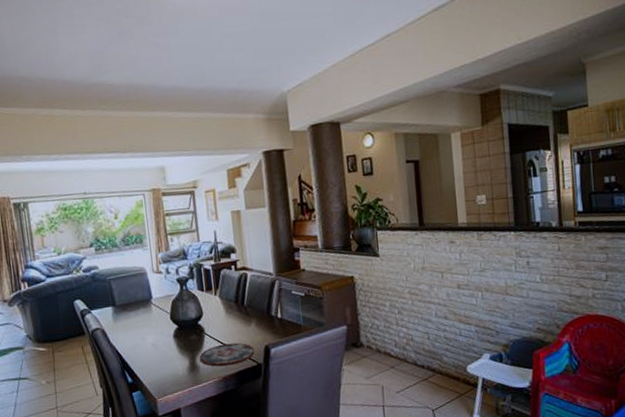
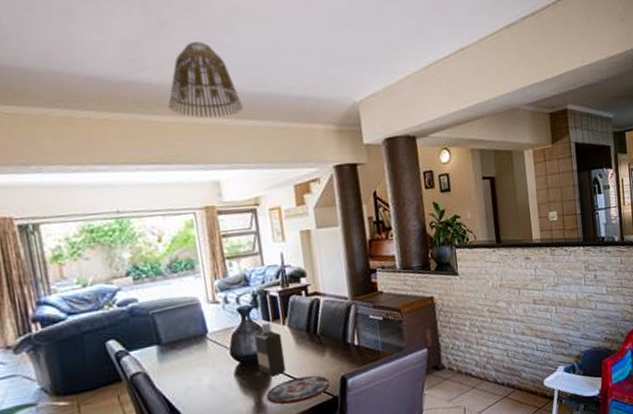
lamp shade: none [125,46,185,112] -> present [168,42,243,118]
bottle: none [190,292,217,341] -> present [254,322,286,377]

